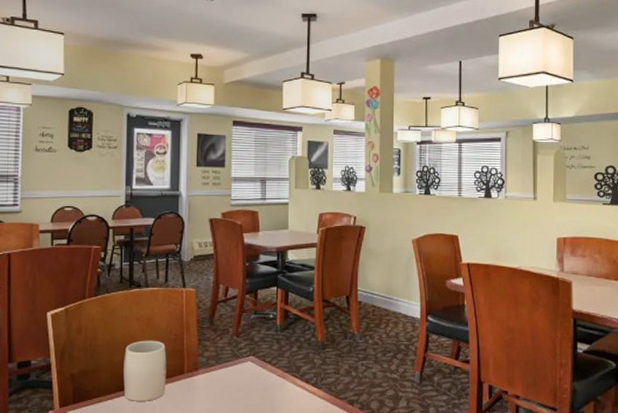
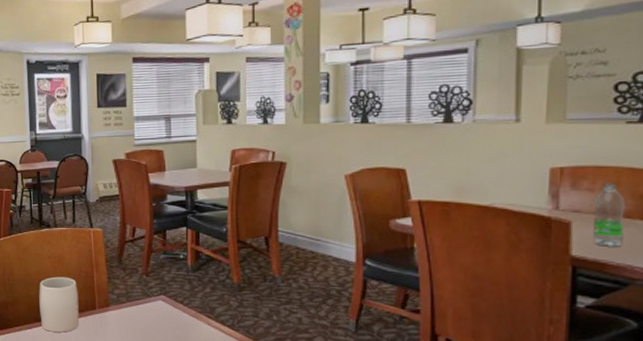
bottle: none [585,251,605,302] -> present [592,183,625,247]

